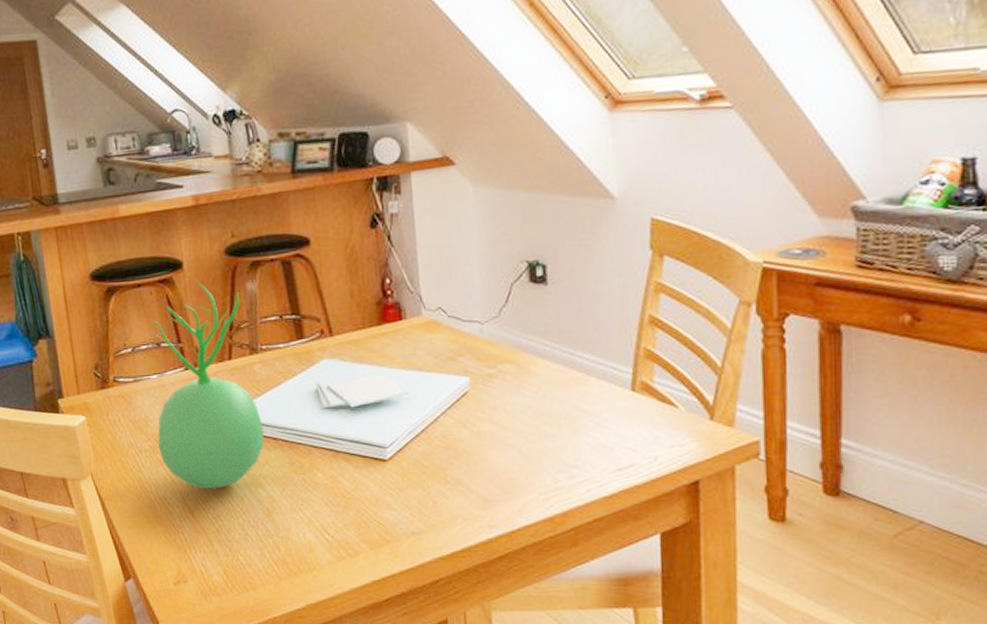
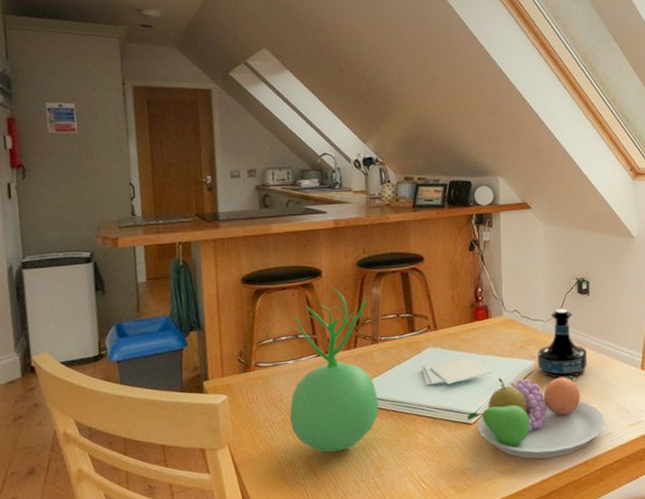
fruit bowl: none [380,399,578,510] -> present [467,376,605,459]
tequila bottle: none [473,304,548,402] -> present [537,308,587,378]

